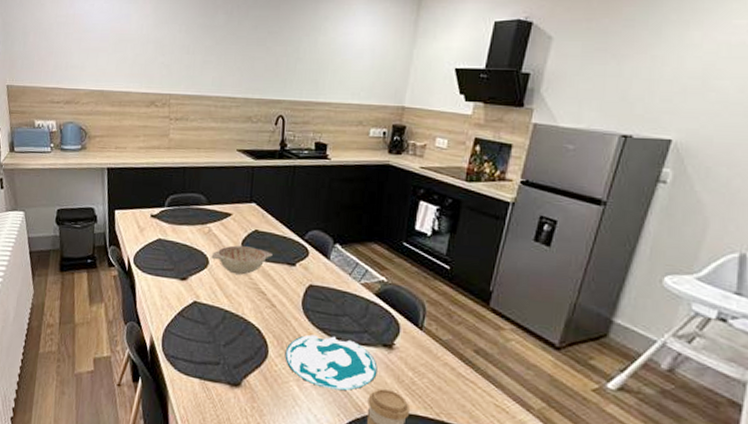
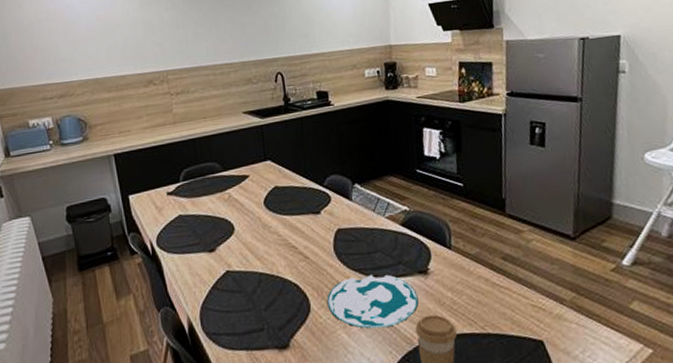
decorative bowl: present [211,245,273,275] -> none [236,204,296,235]

